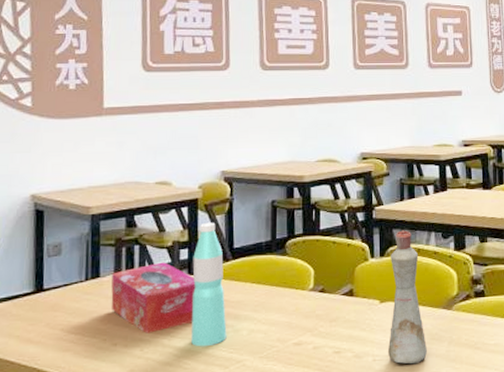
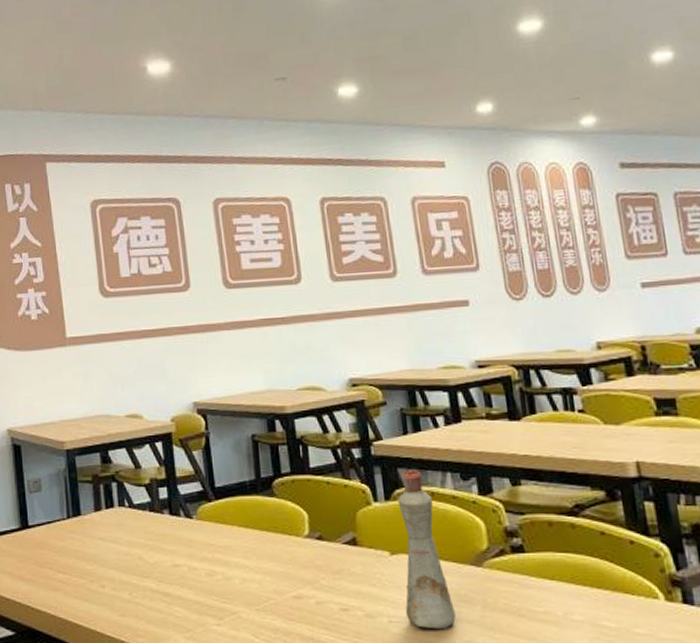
tissue box: present [111,262,196,334] -> none [93,501,180,577]
water bottle: present [191,222,227,347] -> none [173,458,218,595]

